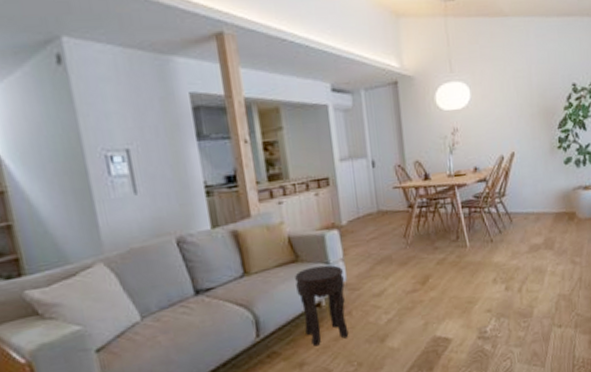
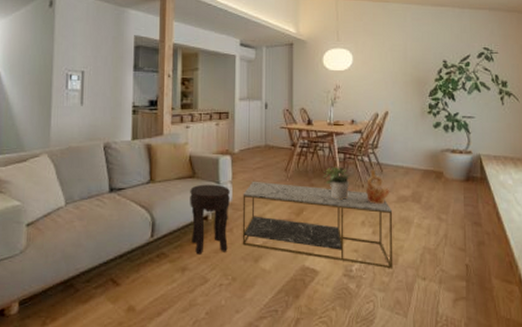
coffee table: none [358,246,529,328] -> present [242,181,393,269]
potted plant: none [447,221,477,260] -> present [322,165,350,200]
ceramic vessel: none [495,220,521,258] -> present [366,169,390,204]

